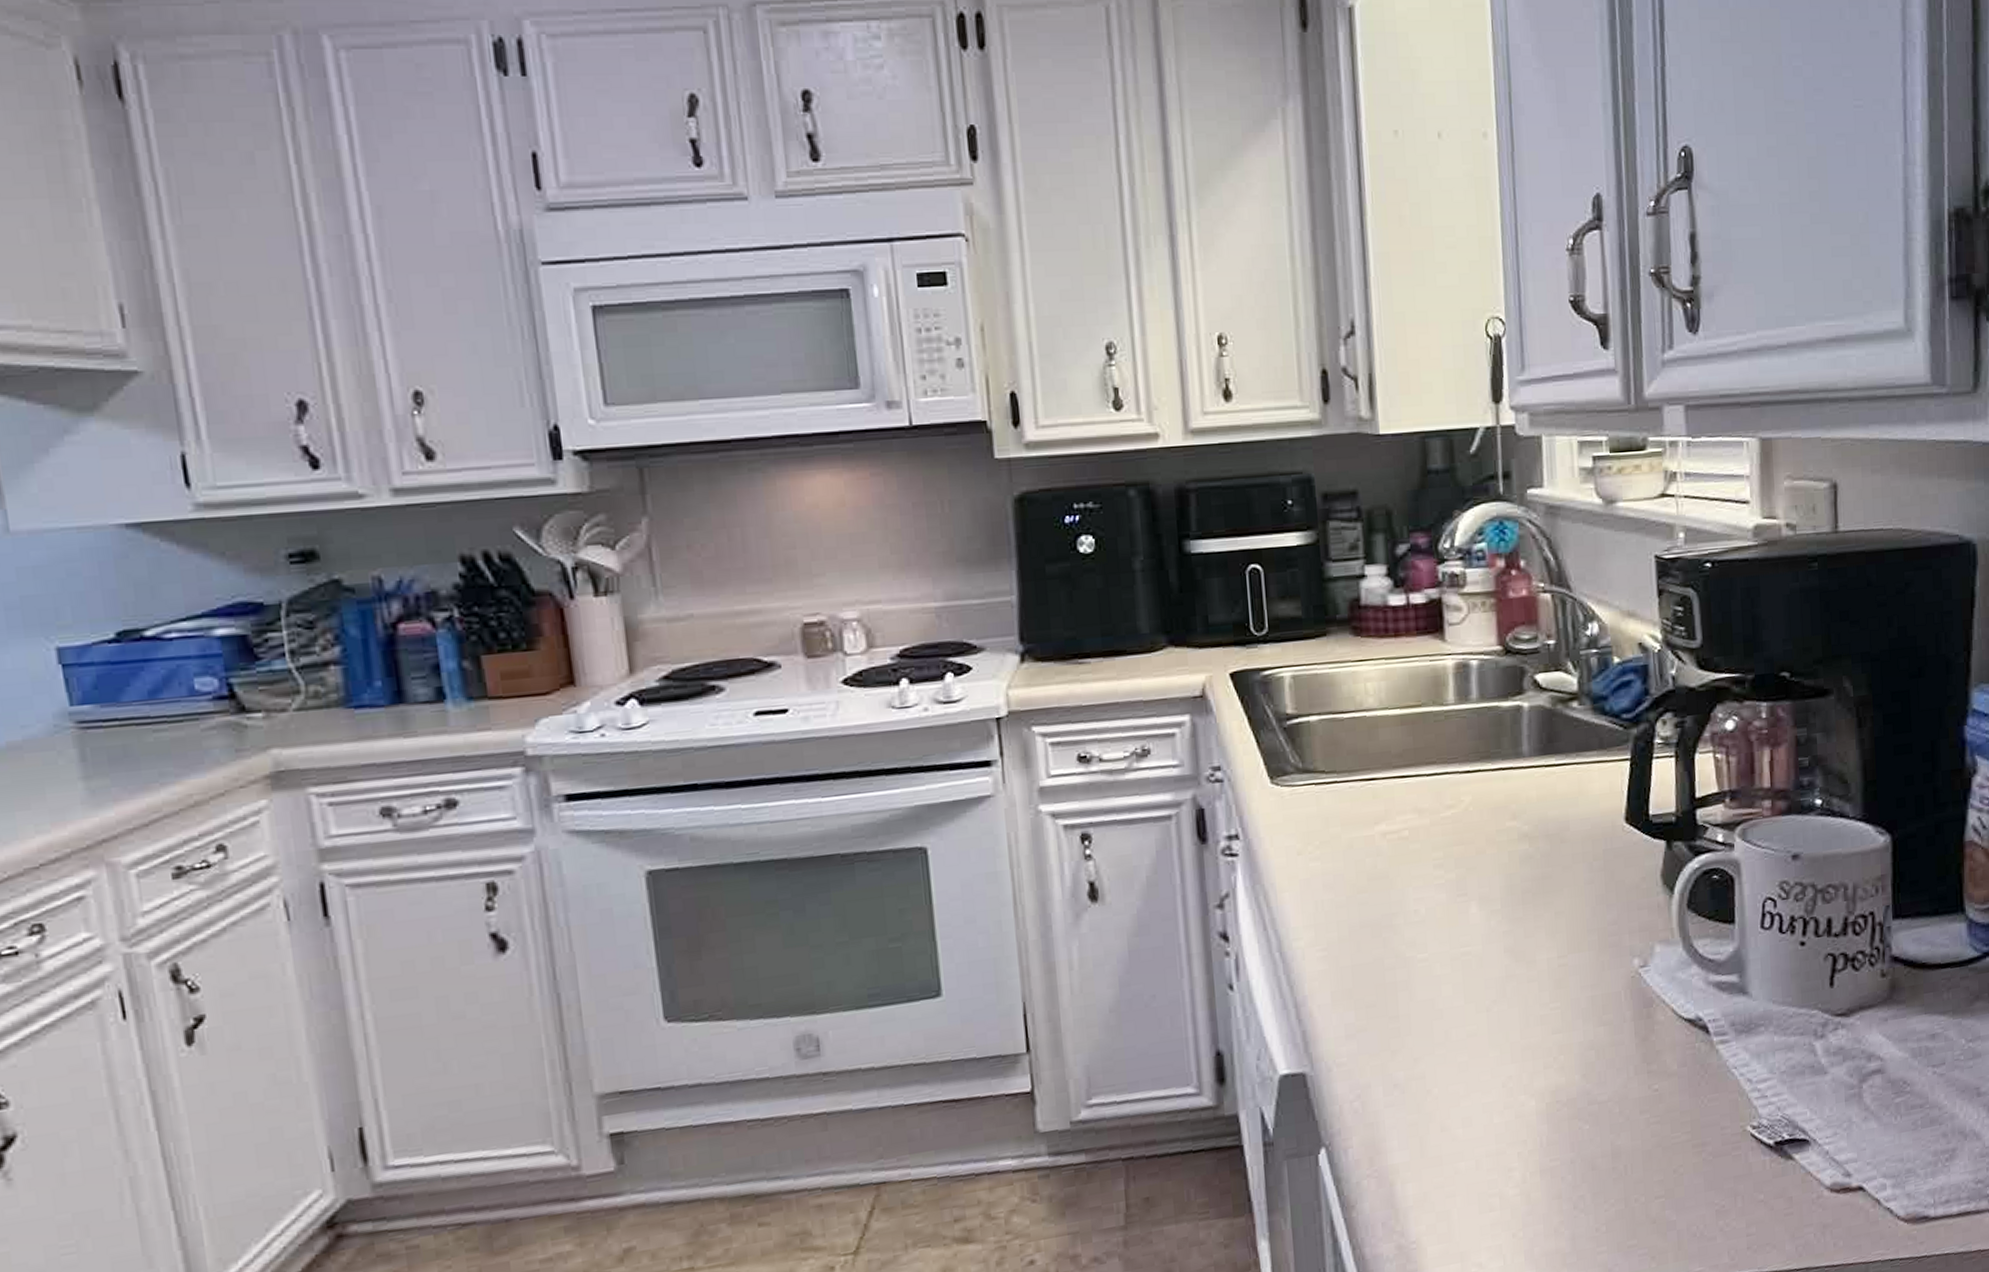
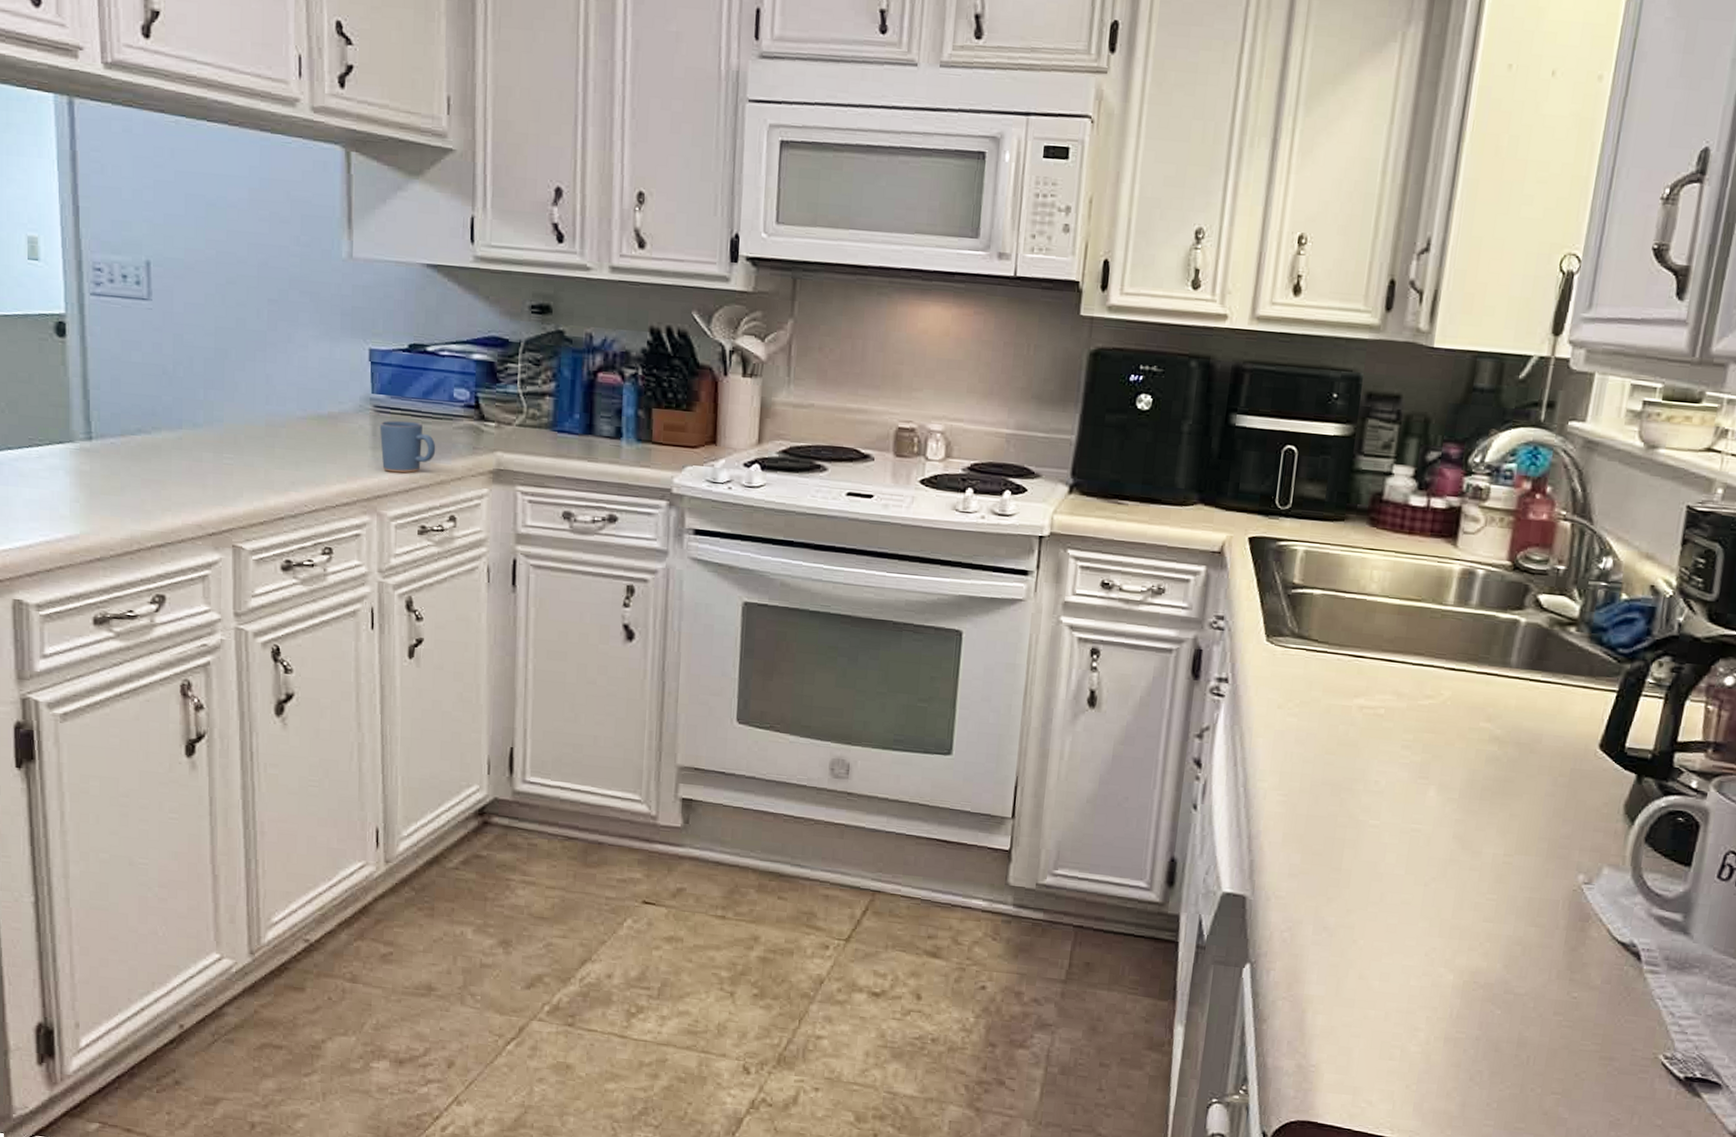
mug: none [89,731,181,805] -> present [379,420,436,473]

